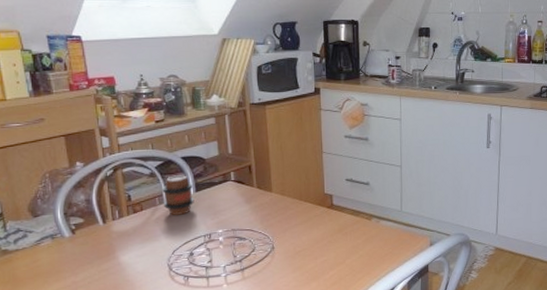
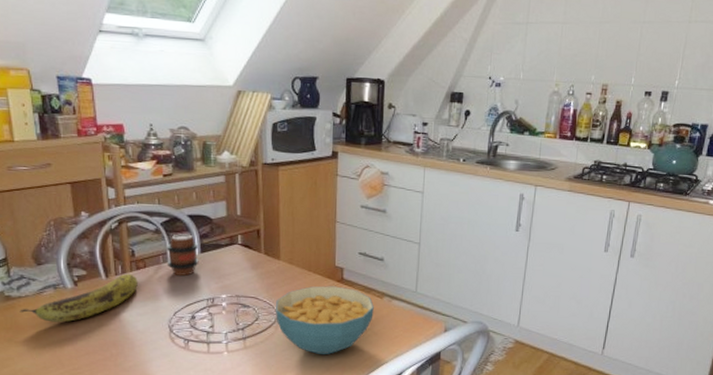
fruit: none [17,217,135,272] -> present [19,273,138,323]
cereal bowl: none [271,212,364,279] -> present [276,286,374,355]

